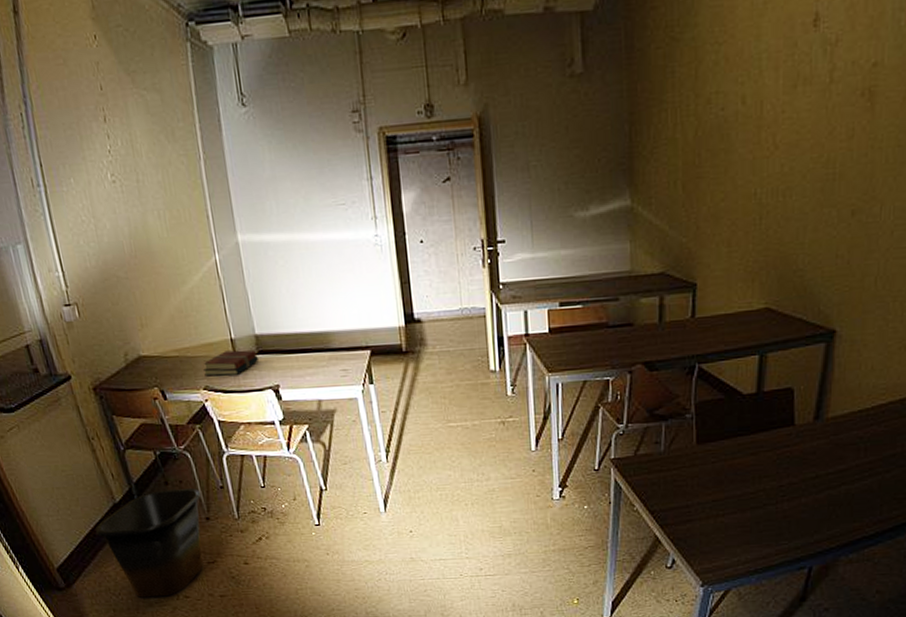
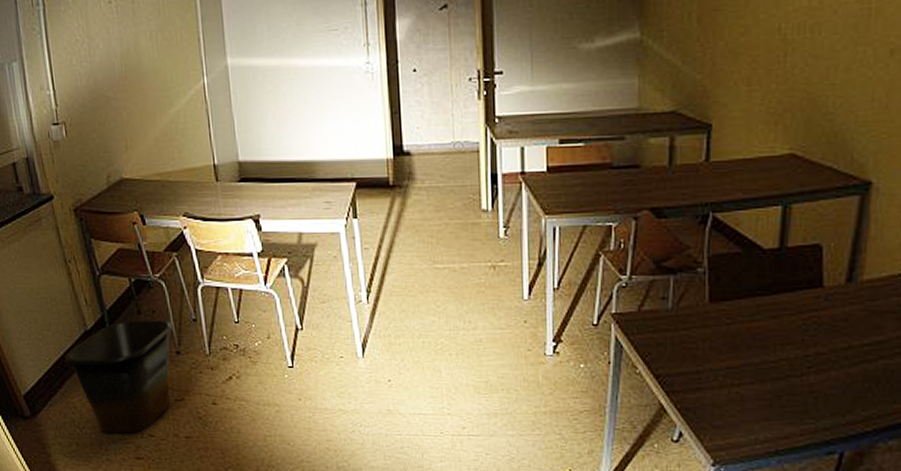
books: present [204,350,258,376] -> none [184,176,240,203]

